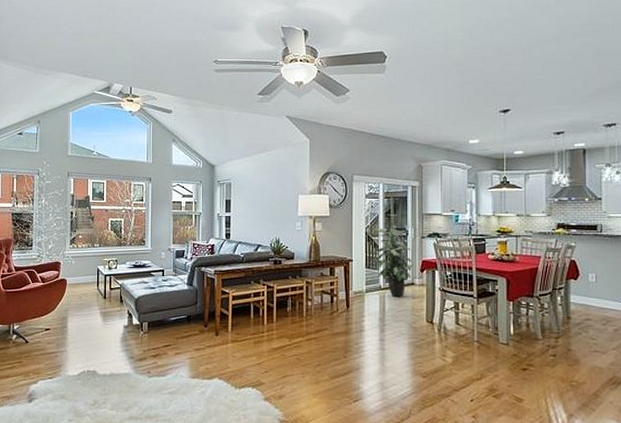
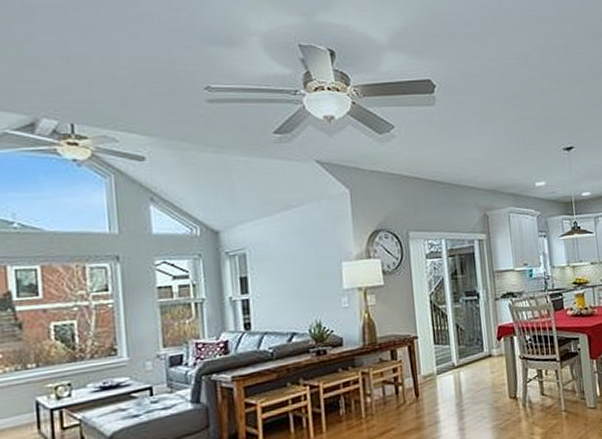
indoor plant: present [374,225,414,297] -> none [441,287,489,375]

